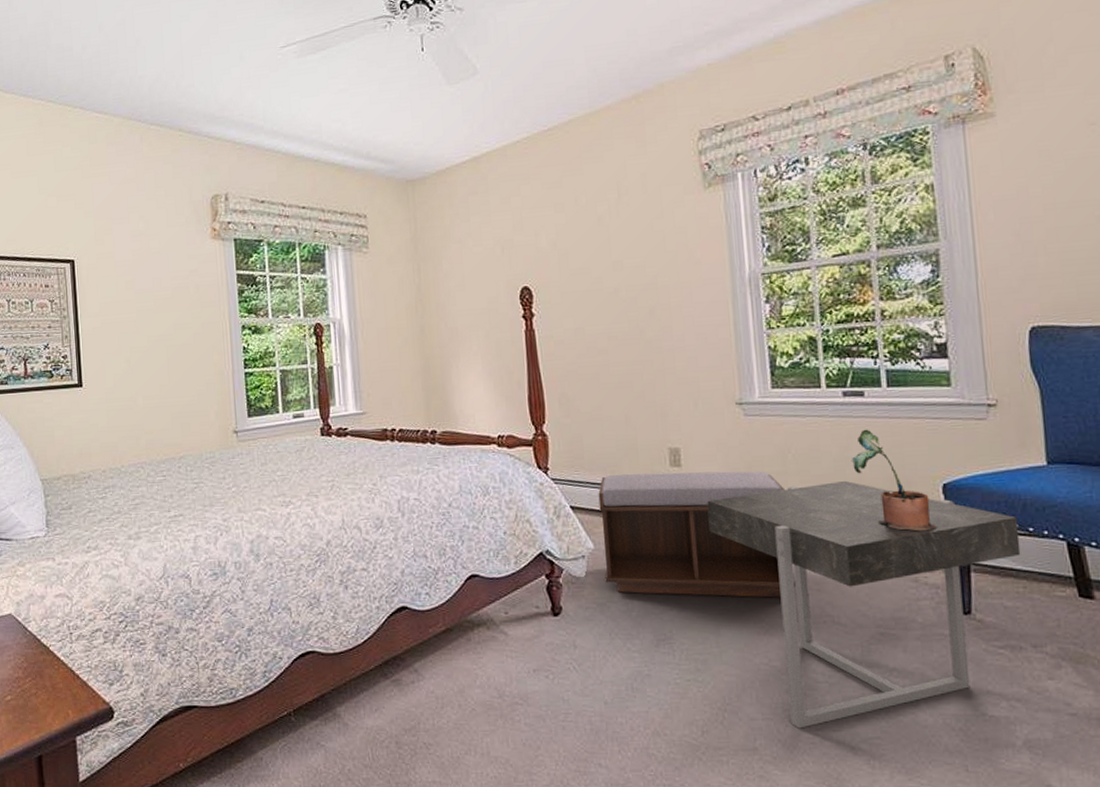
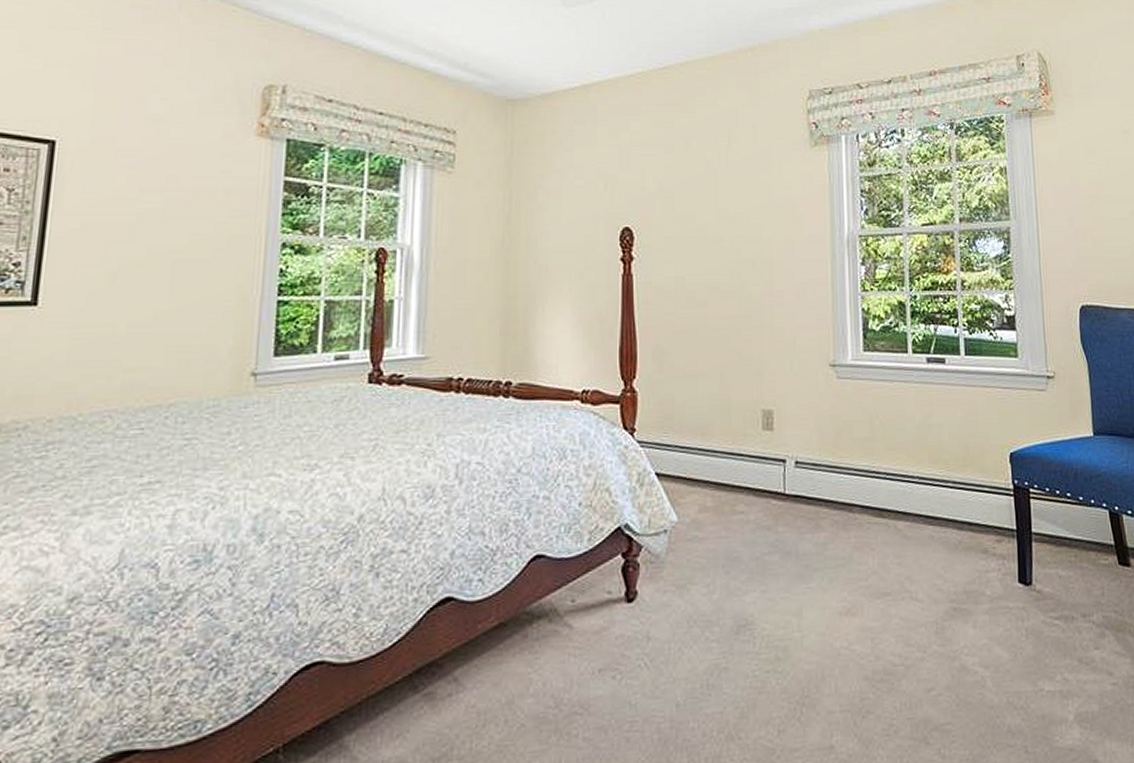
bench: present [598,471,796,598] -> none [686,436,878,574]
side table: present [707,480,1021,729] -> none [796,448,1073,720]
potted plant: present [851,429,938,531] -> none [932,396,1005,501]

